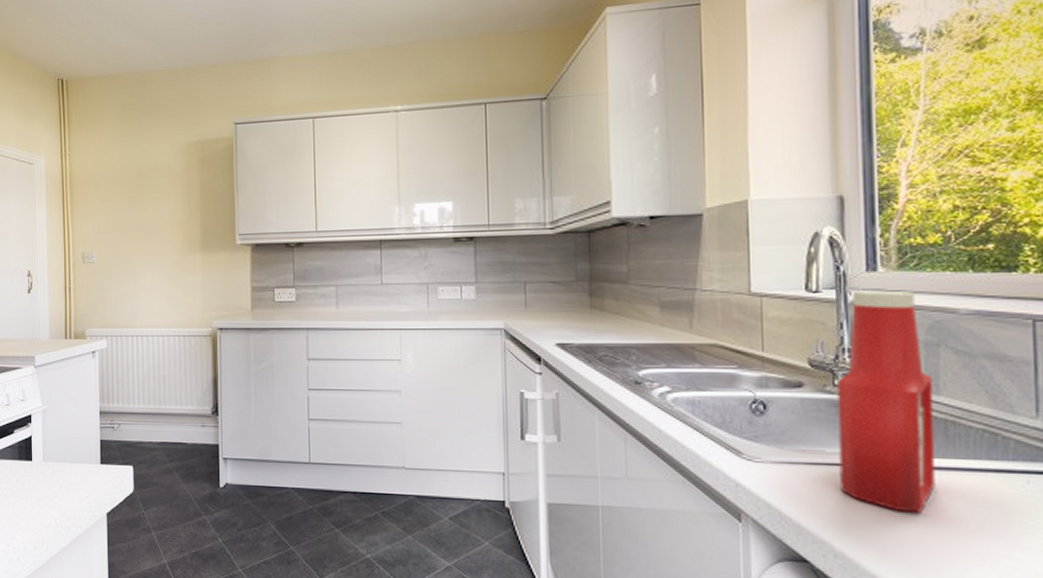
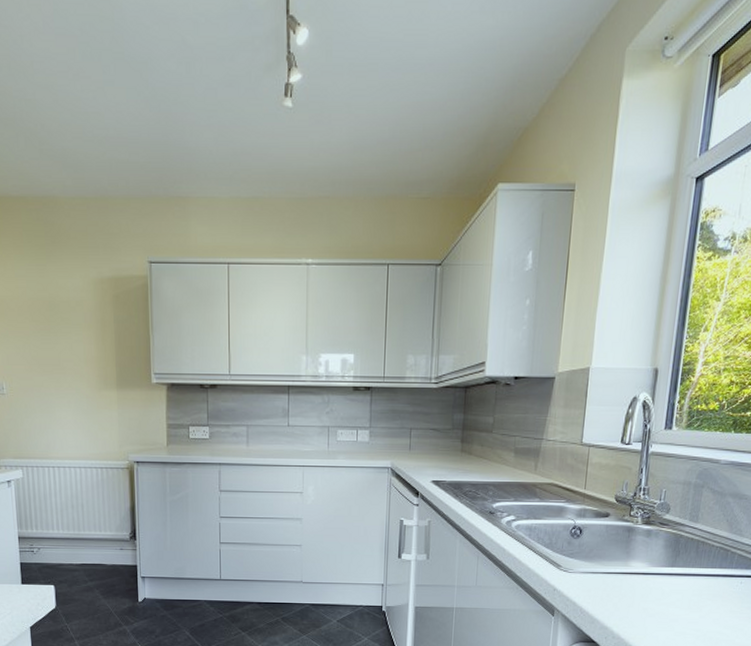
ketchup bottle: present [837,290,935,513] -> none [623,444,695,606]

